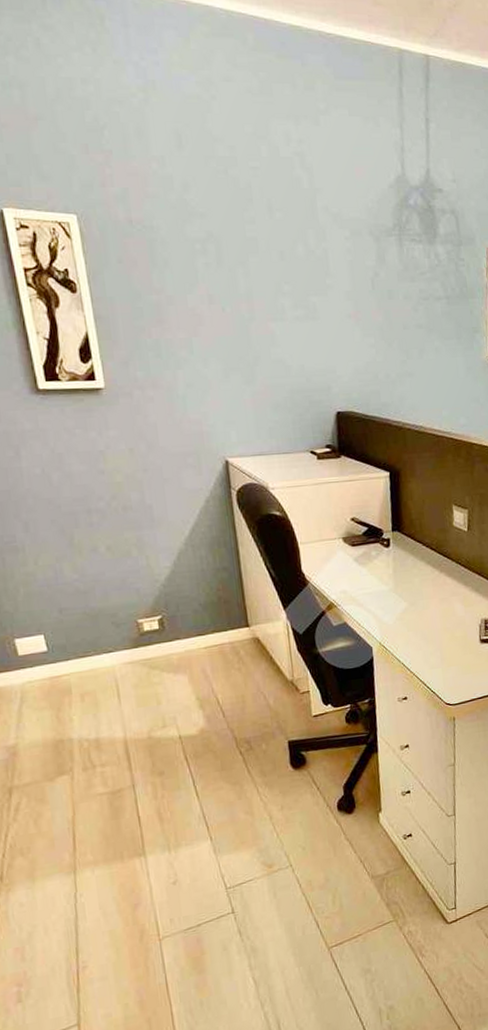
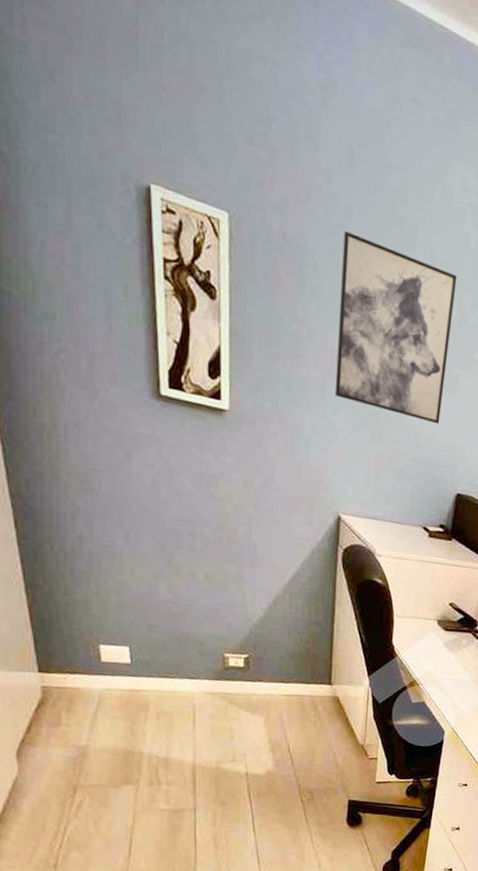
wall art: none [184,204,307,353] -> present [335,231,457,425]

